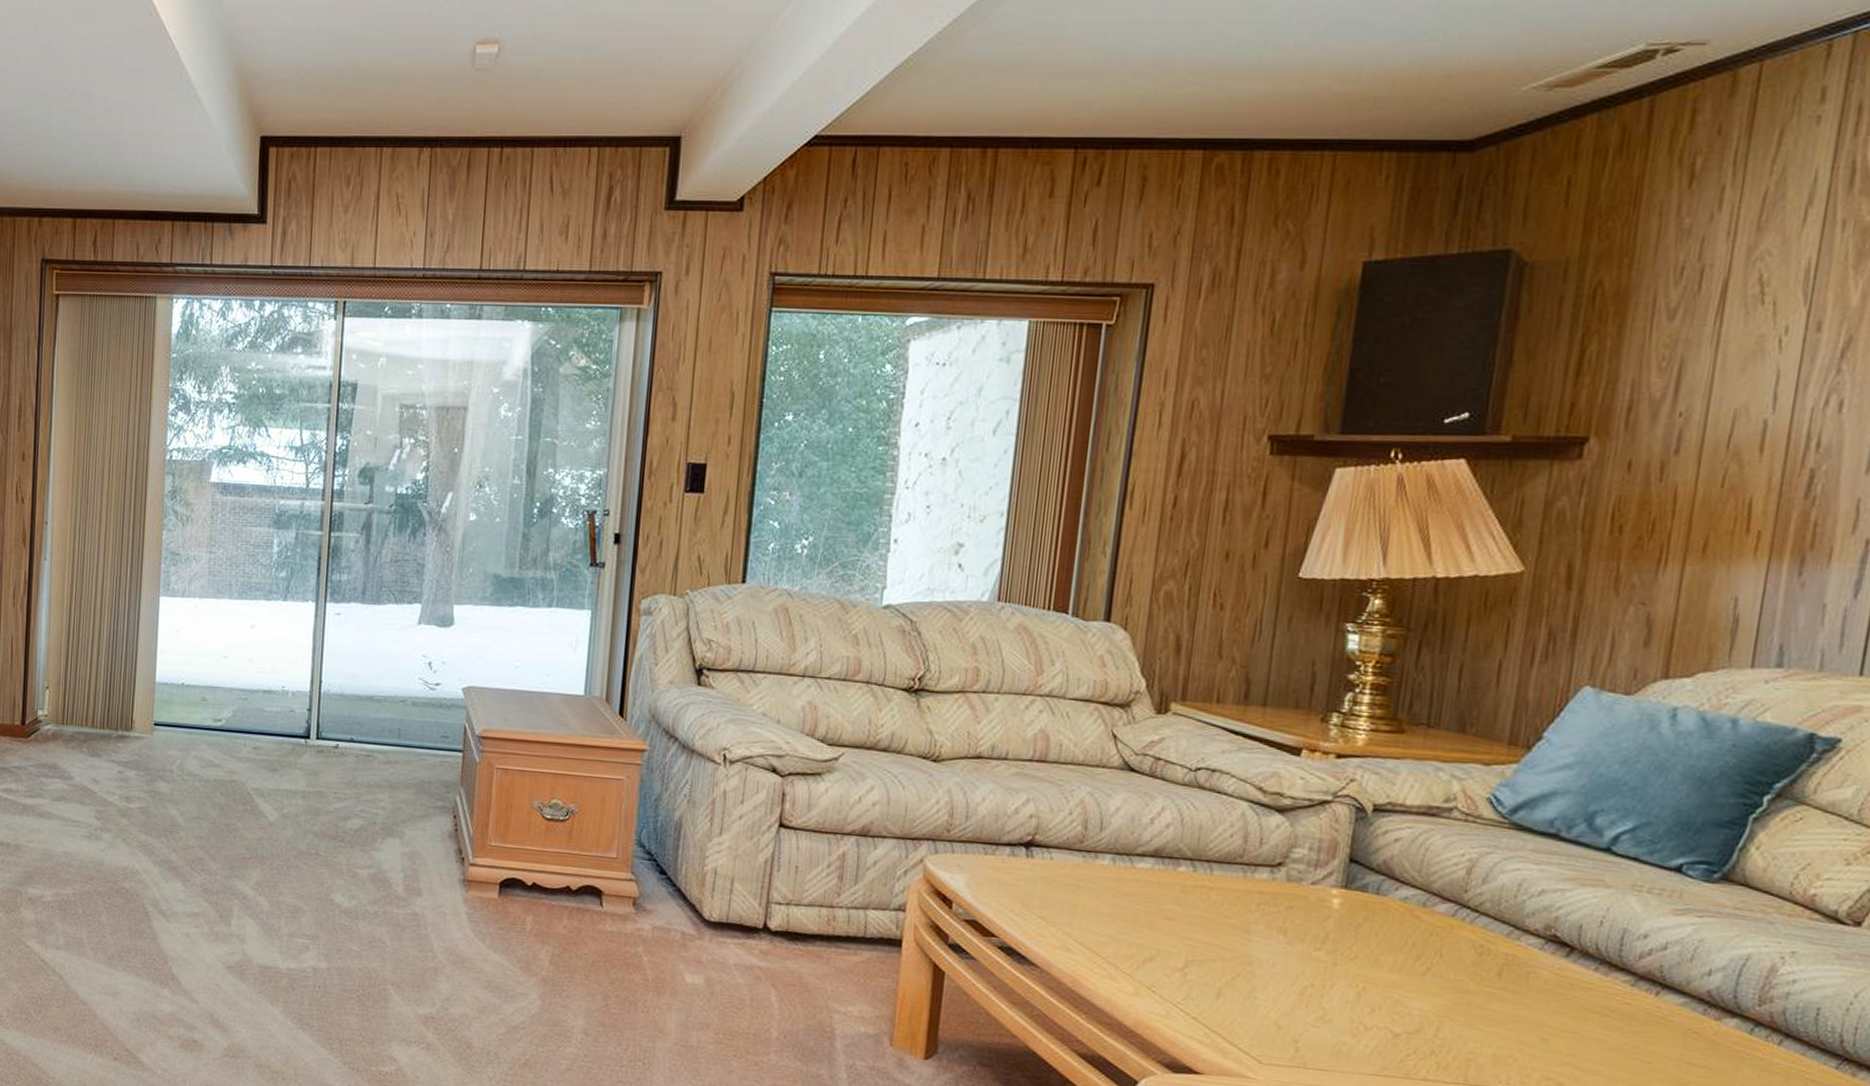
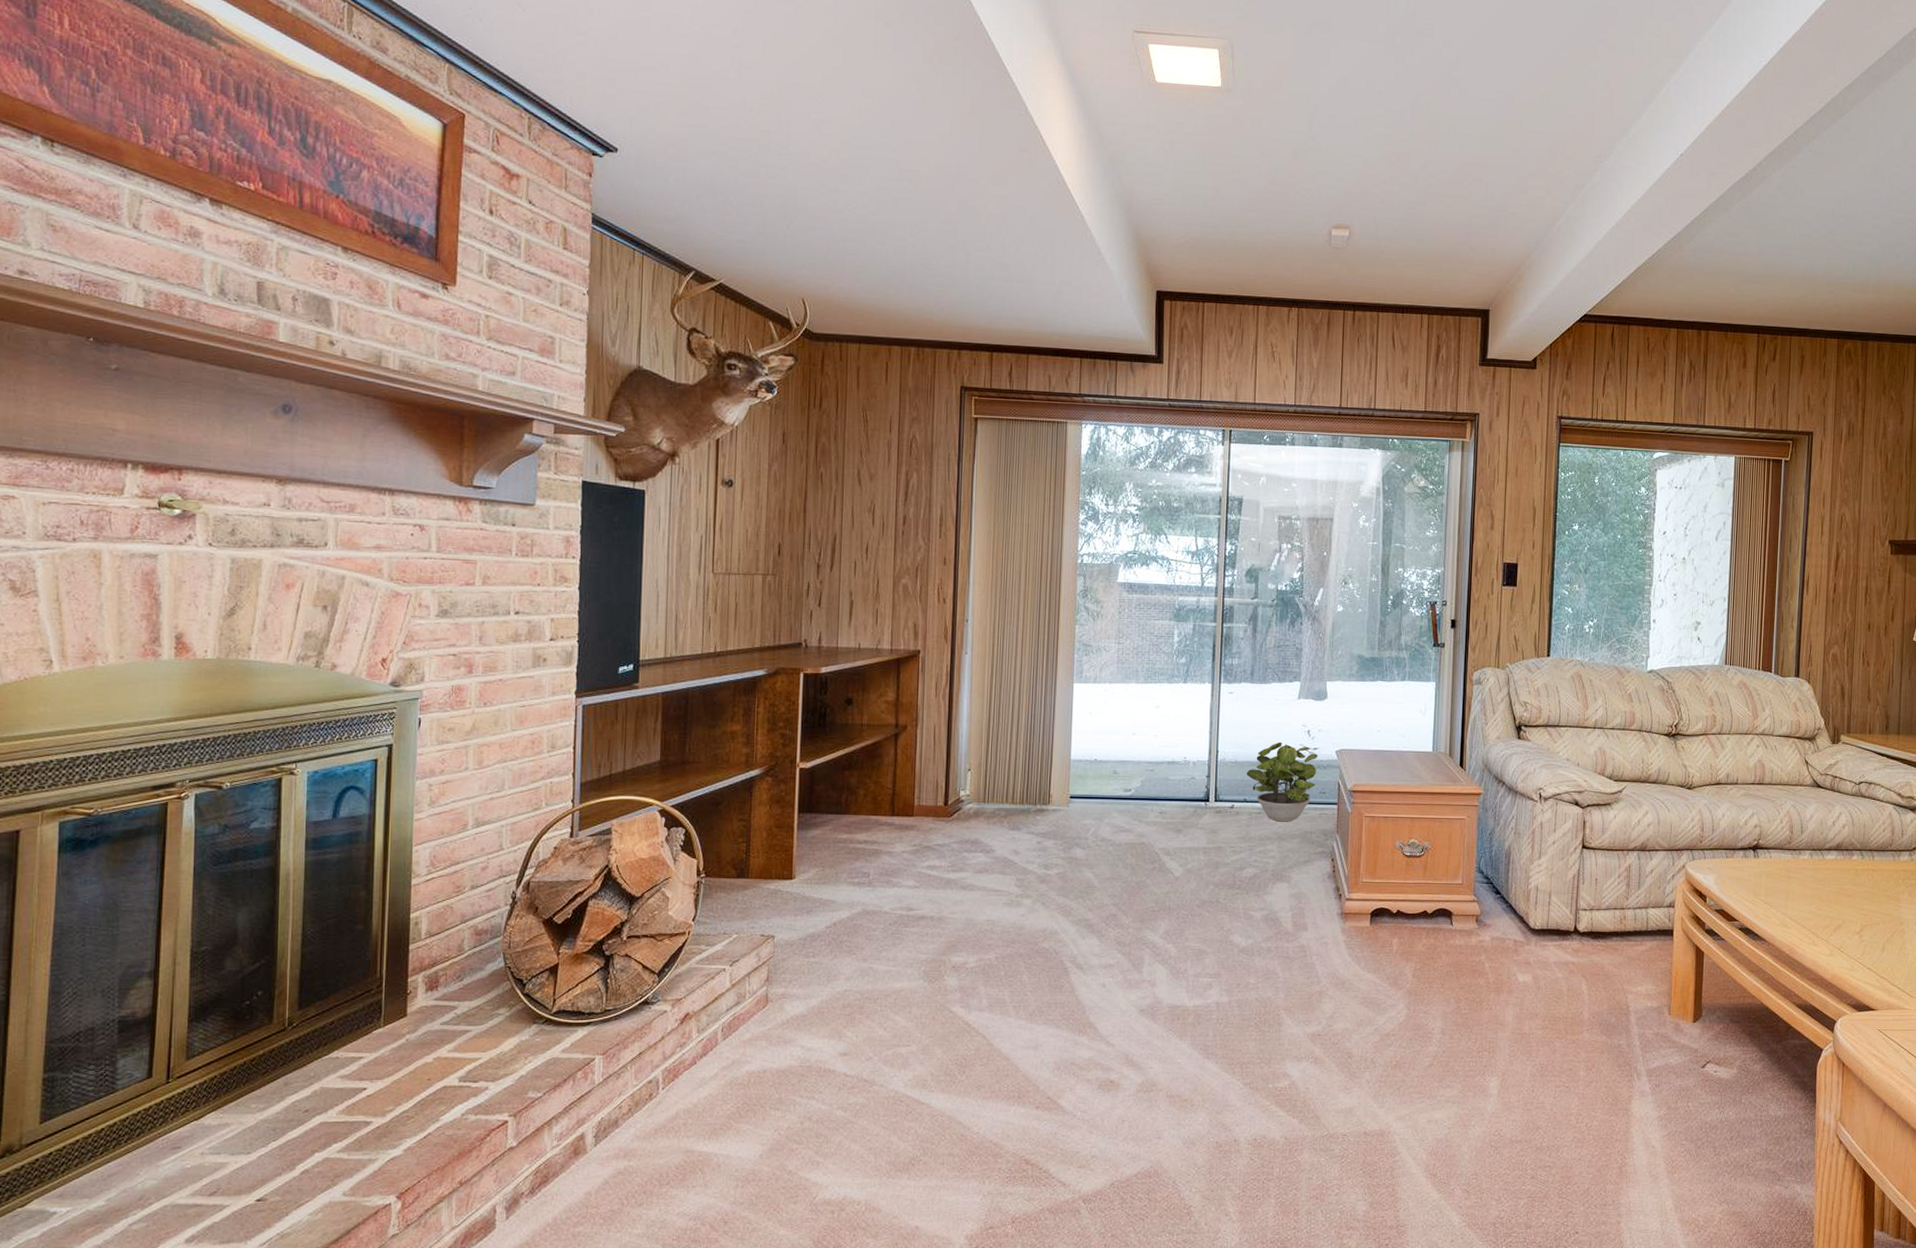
potted plant: none [353,674,440,769] -> present [1246,742,1318,822]

